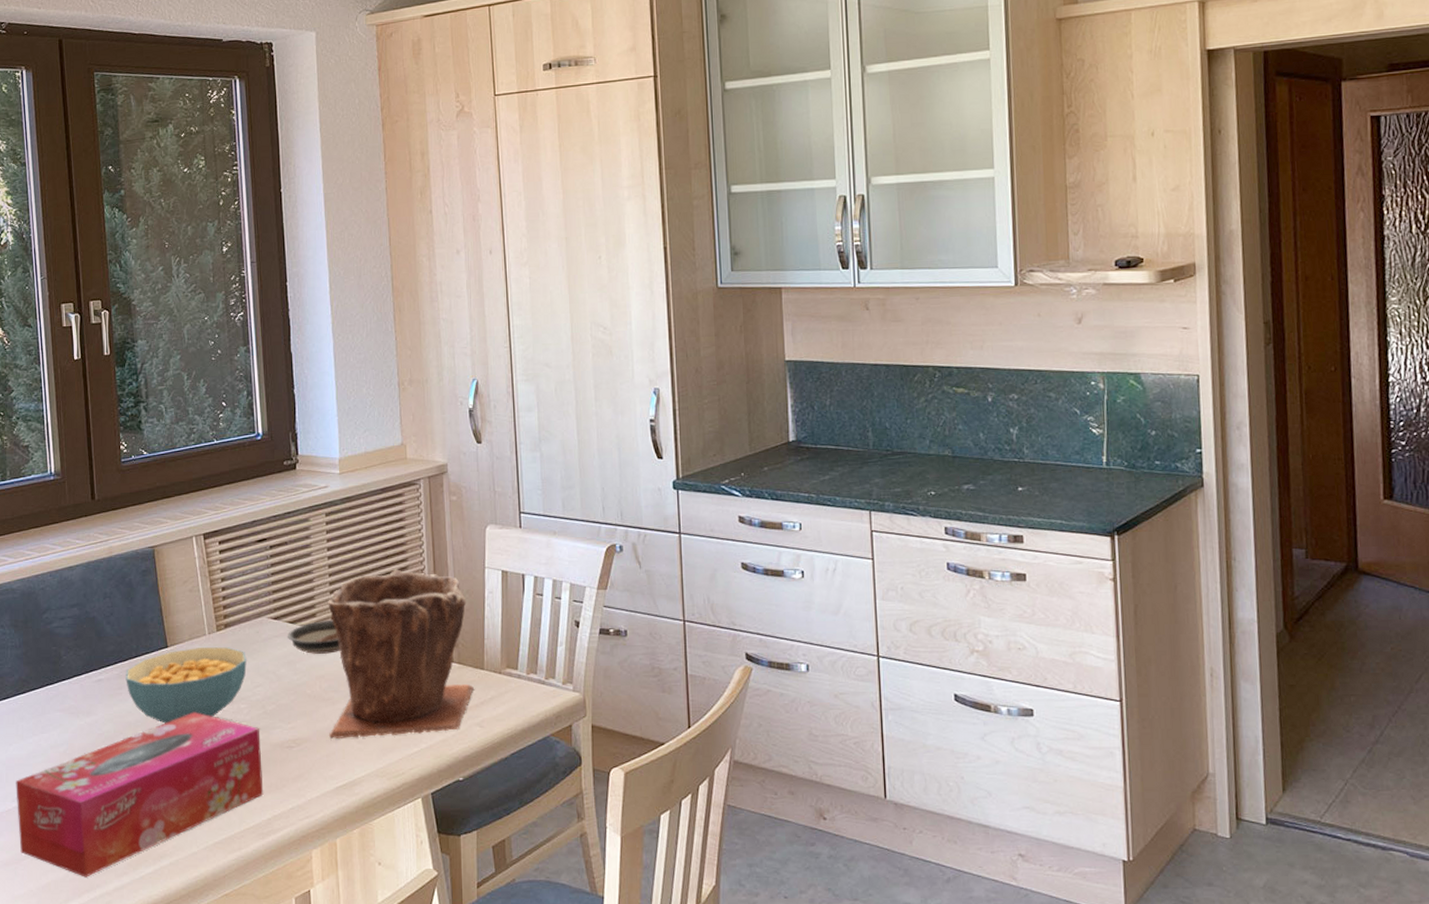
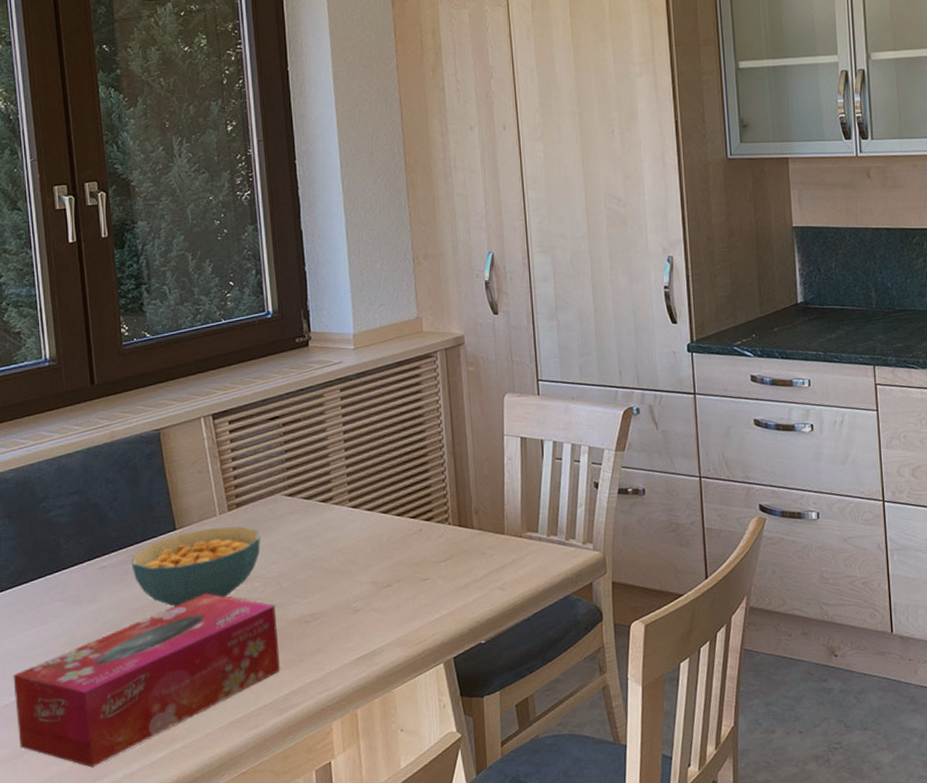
saucer: present [287,619,340,654] -> none [302,493,358,529]
plant pot: present [328,569,474,739] -> none [344,440,494,611]

